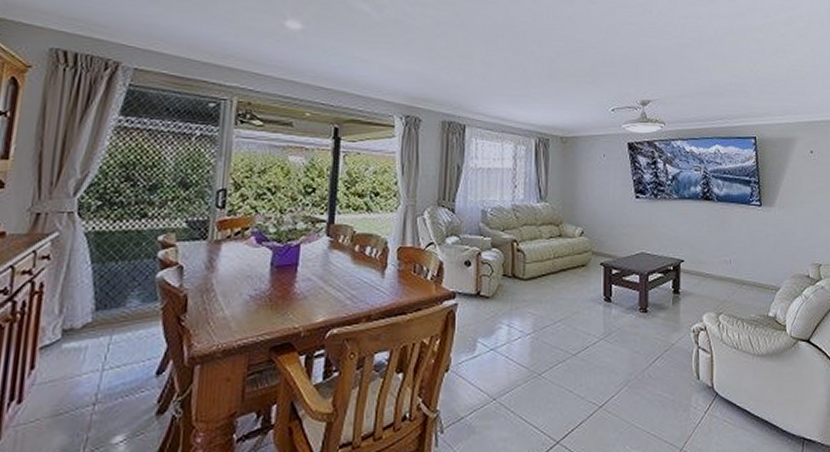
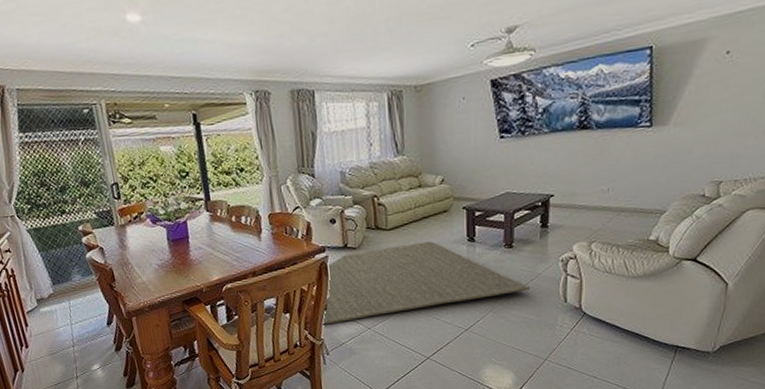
rug: none [440,297,664,392] -> present [322,241,530,325]

